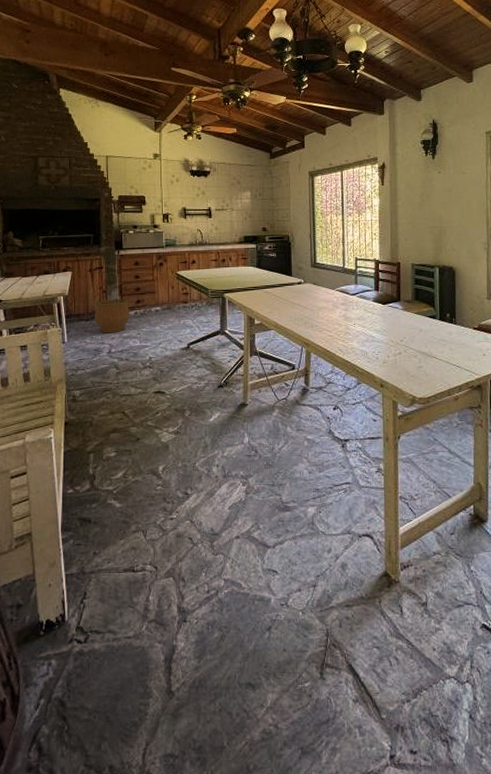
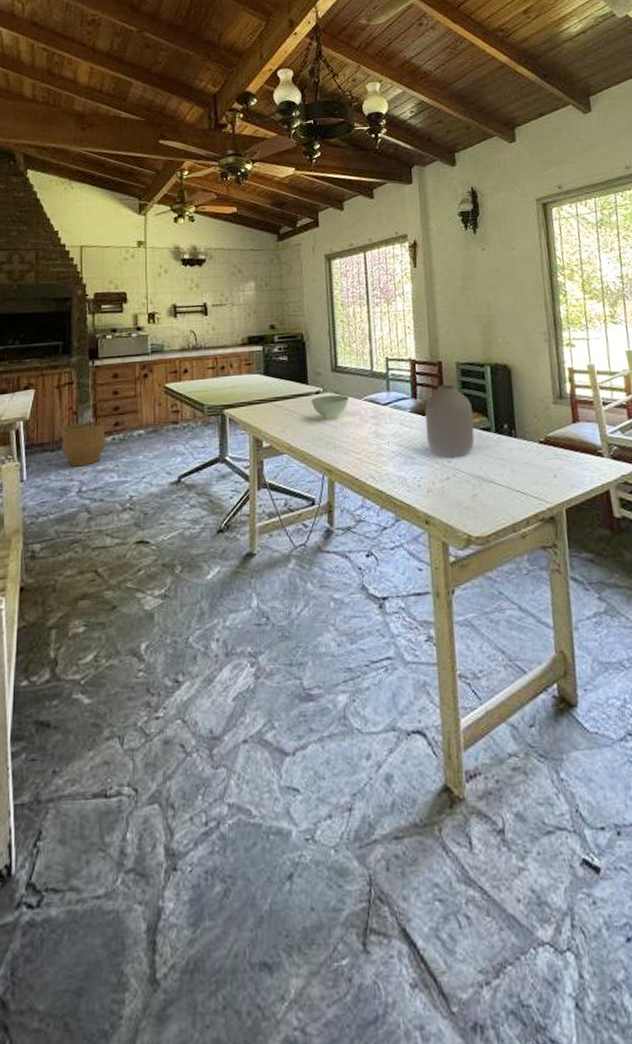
bowl: none [294,285,325,306] -> present [310,394,350,421]
vase: none [385,281,423,337] -> present [425,384,475,457]

